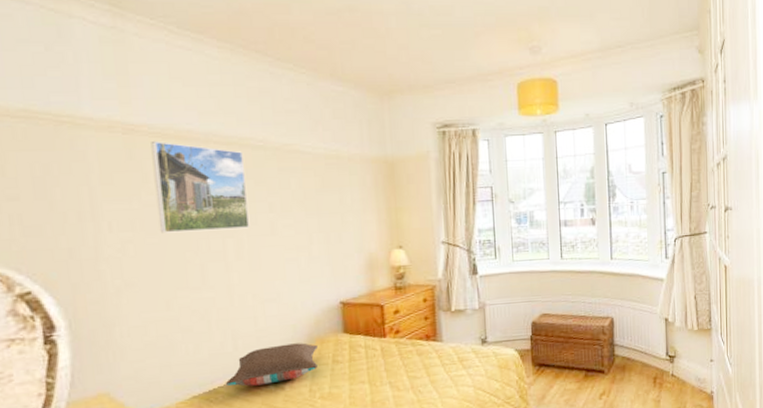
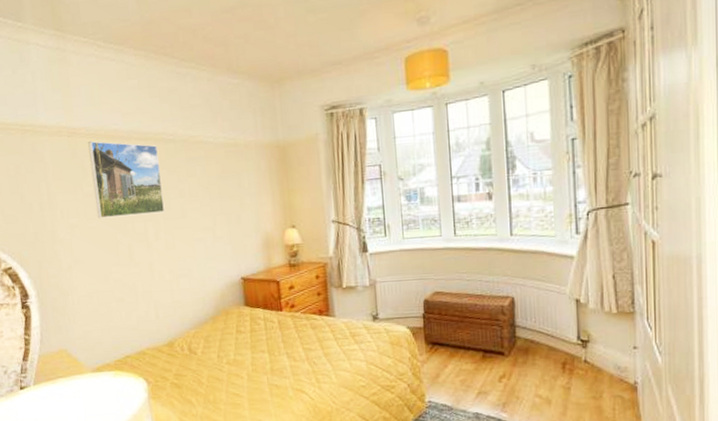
pillow: present [225,343,319,386] -> none [150,314,224,350]

